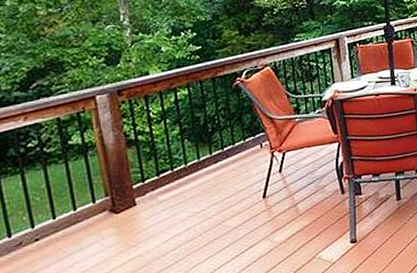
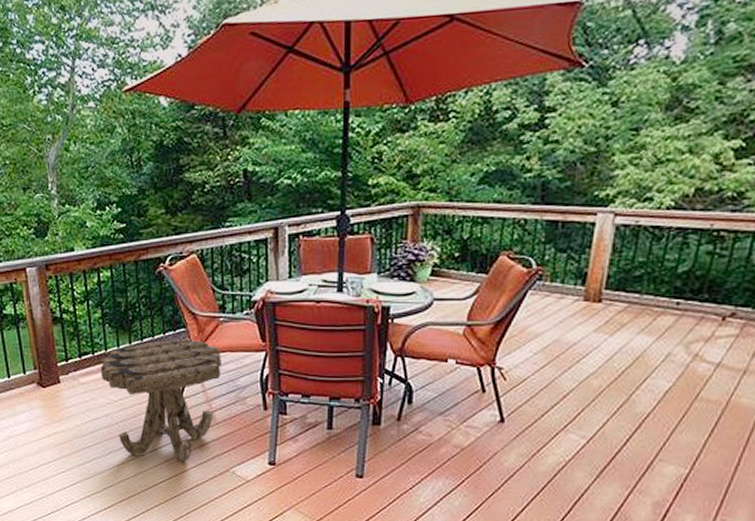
side table: none [180,140,300,265] -> present [100,338,221,462]

